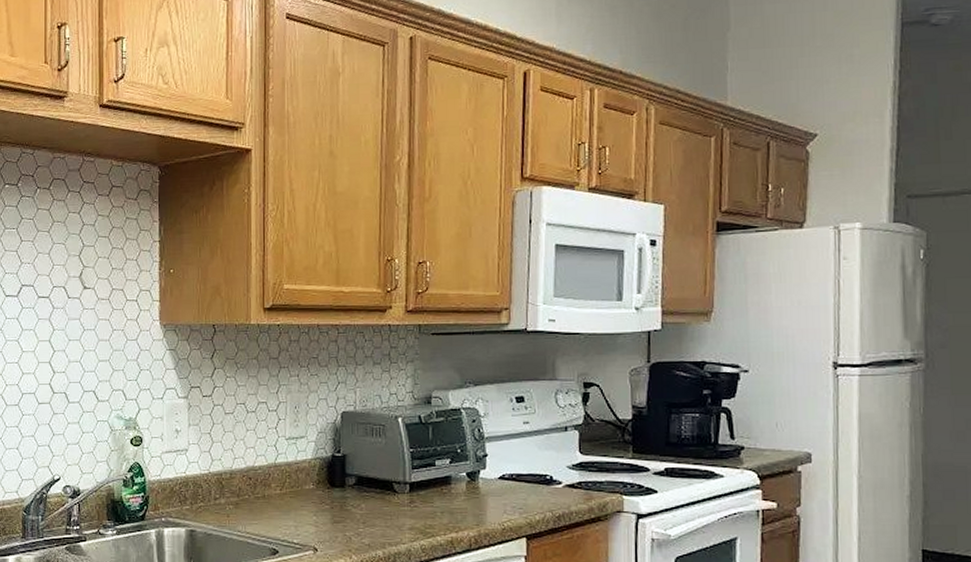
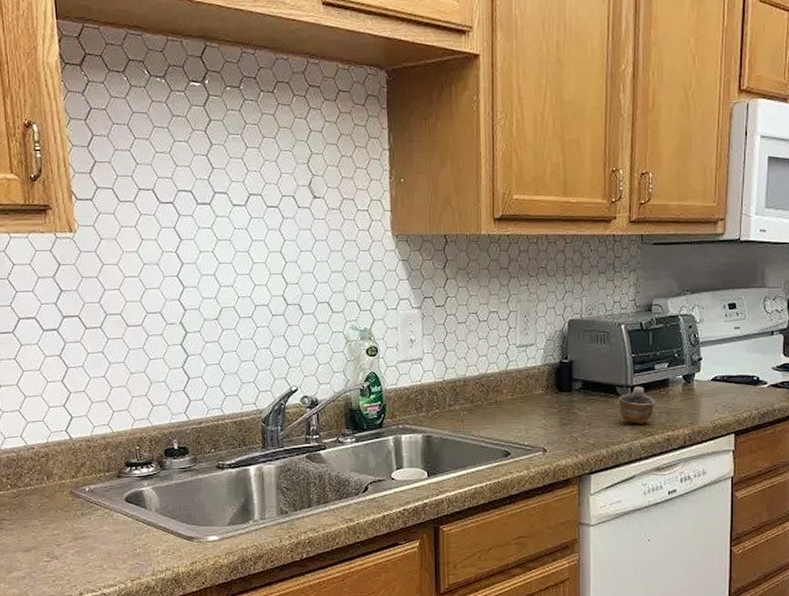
cup: none [395,483,436,524] -> present [618,386,655,424]

